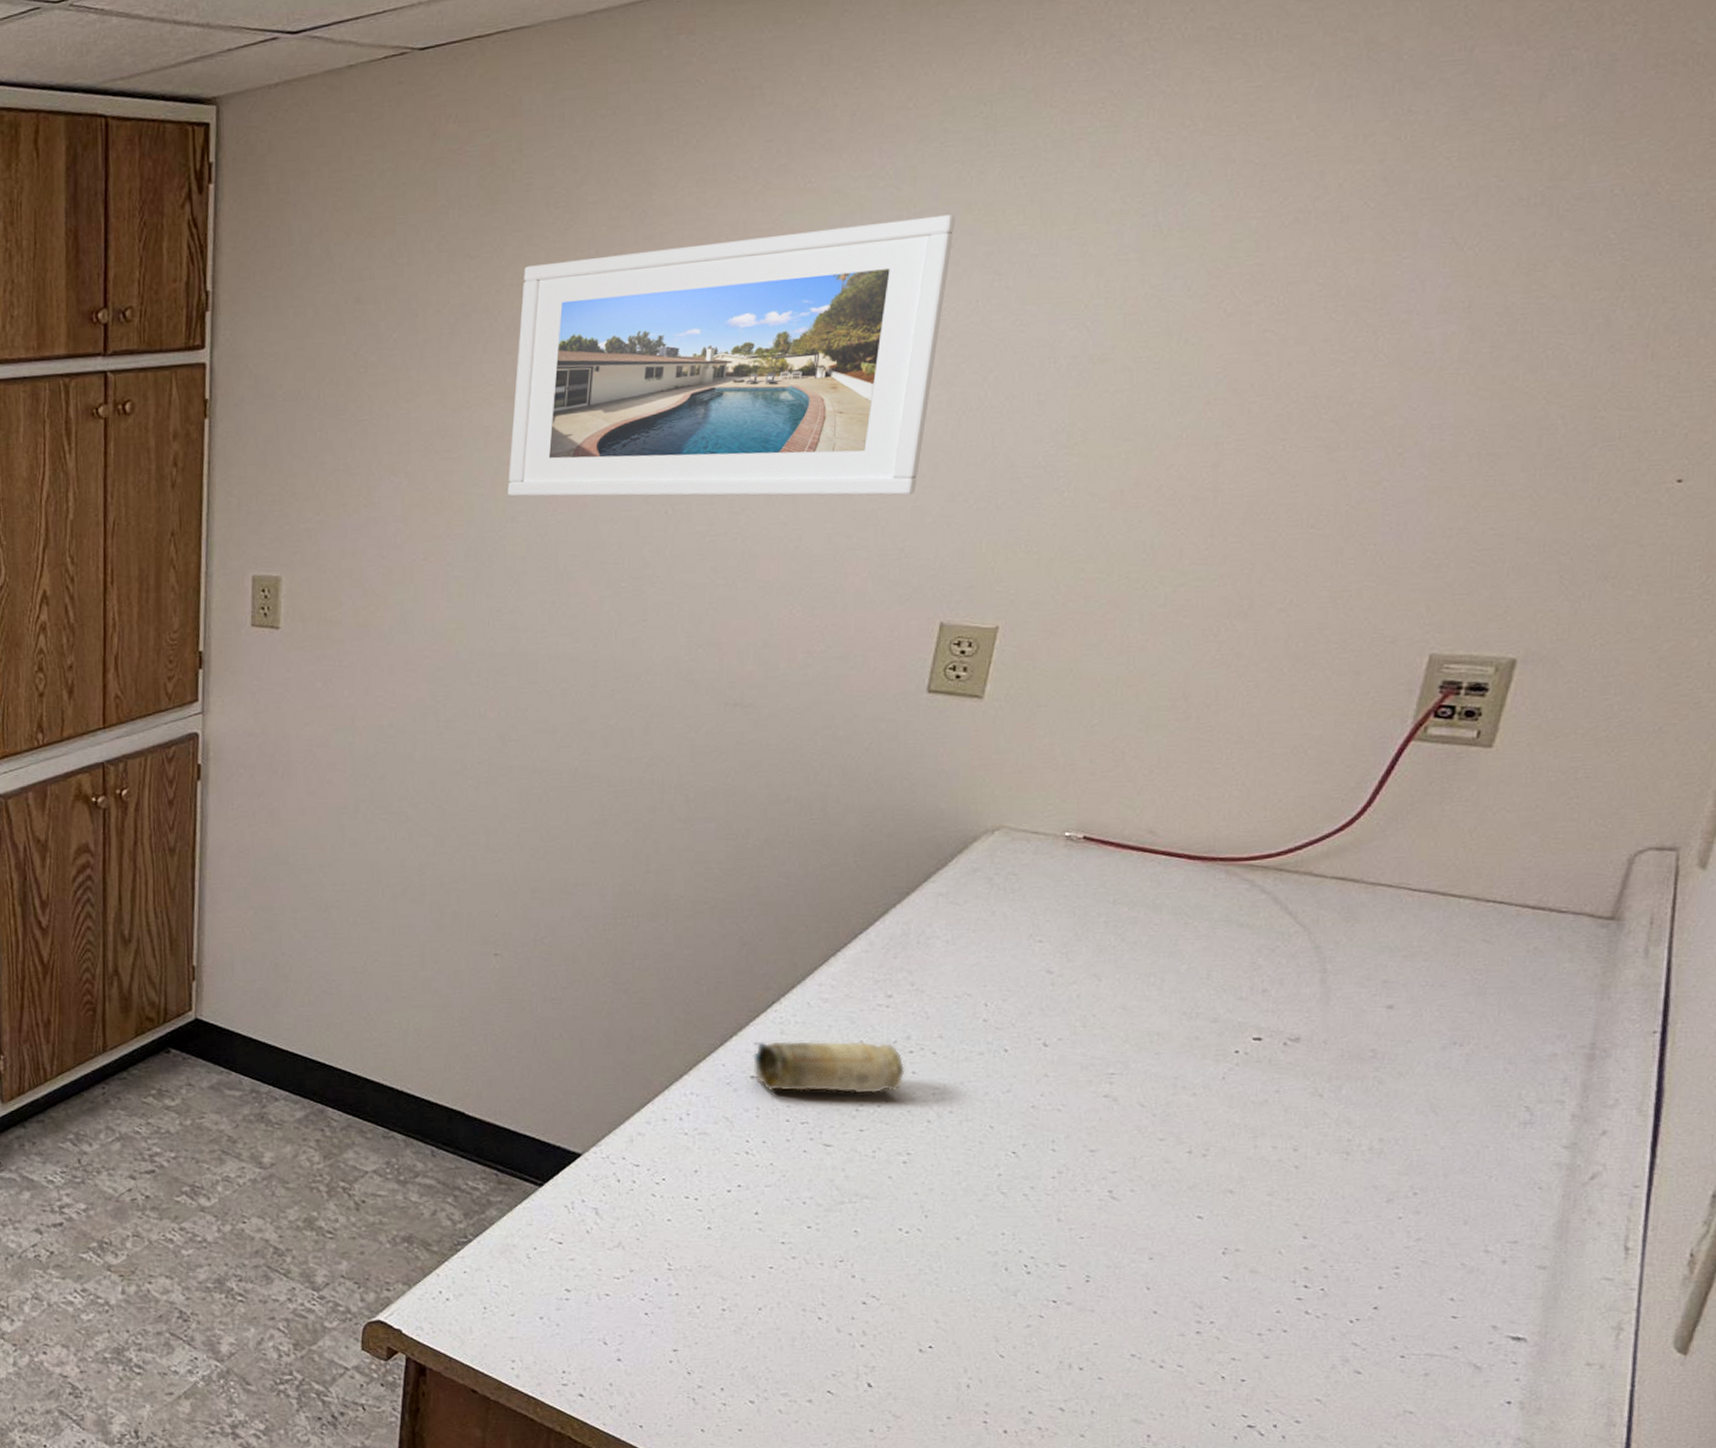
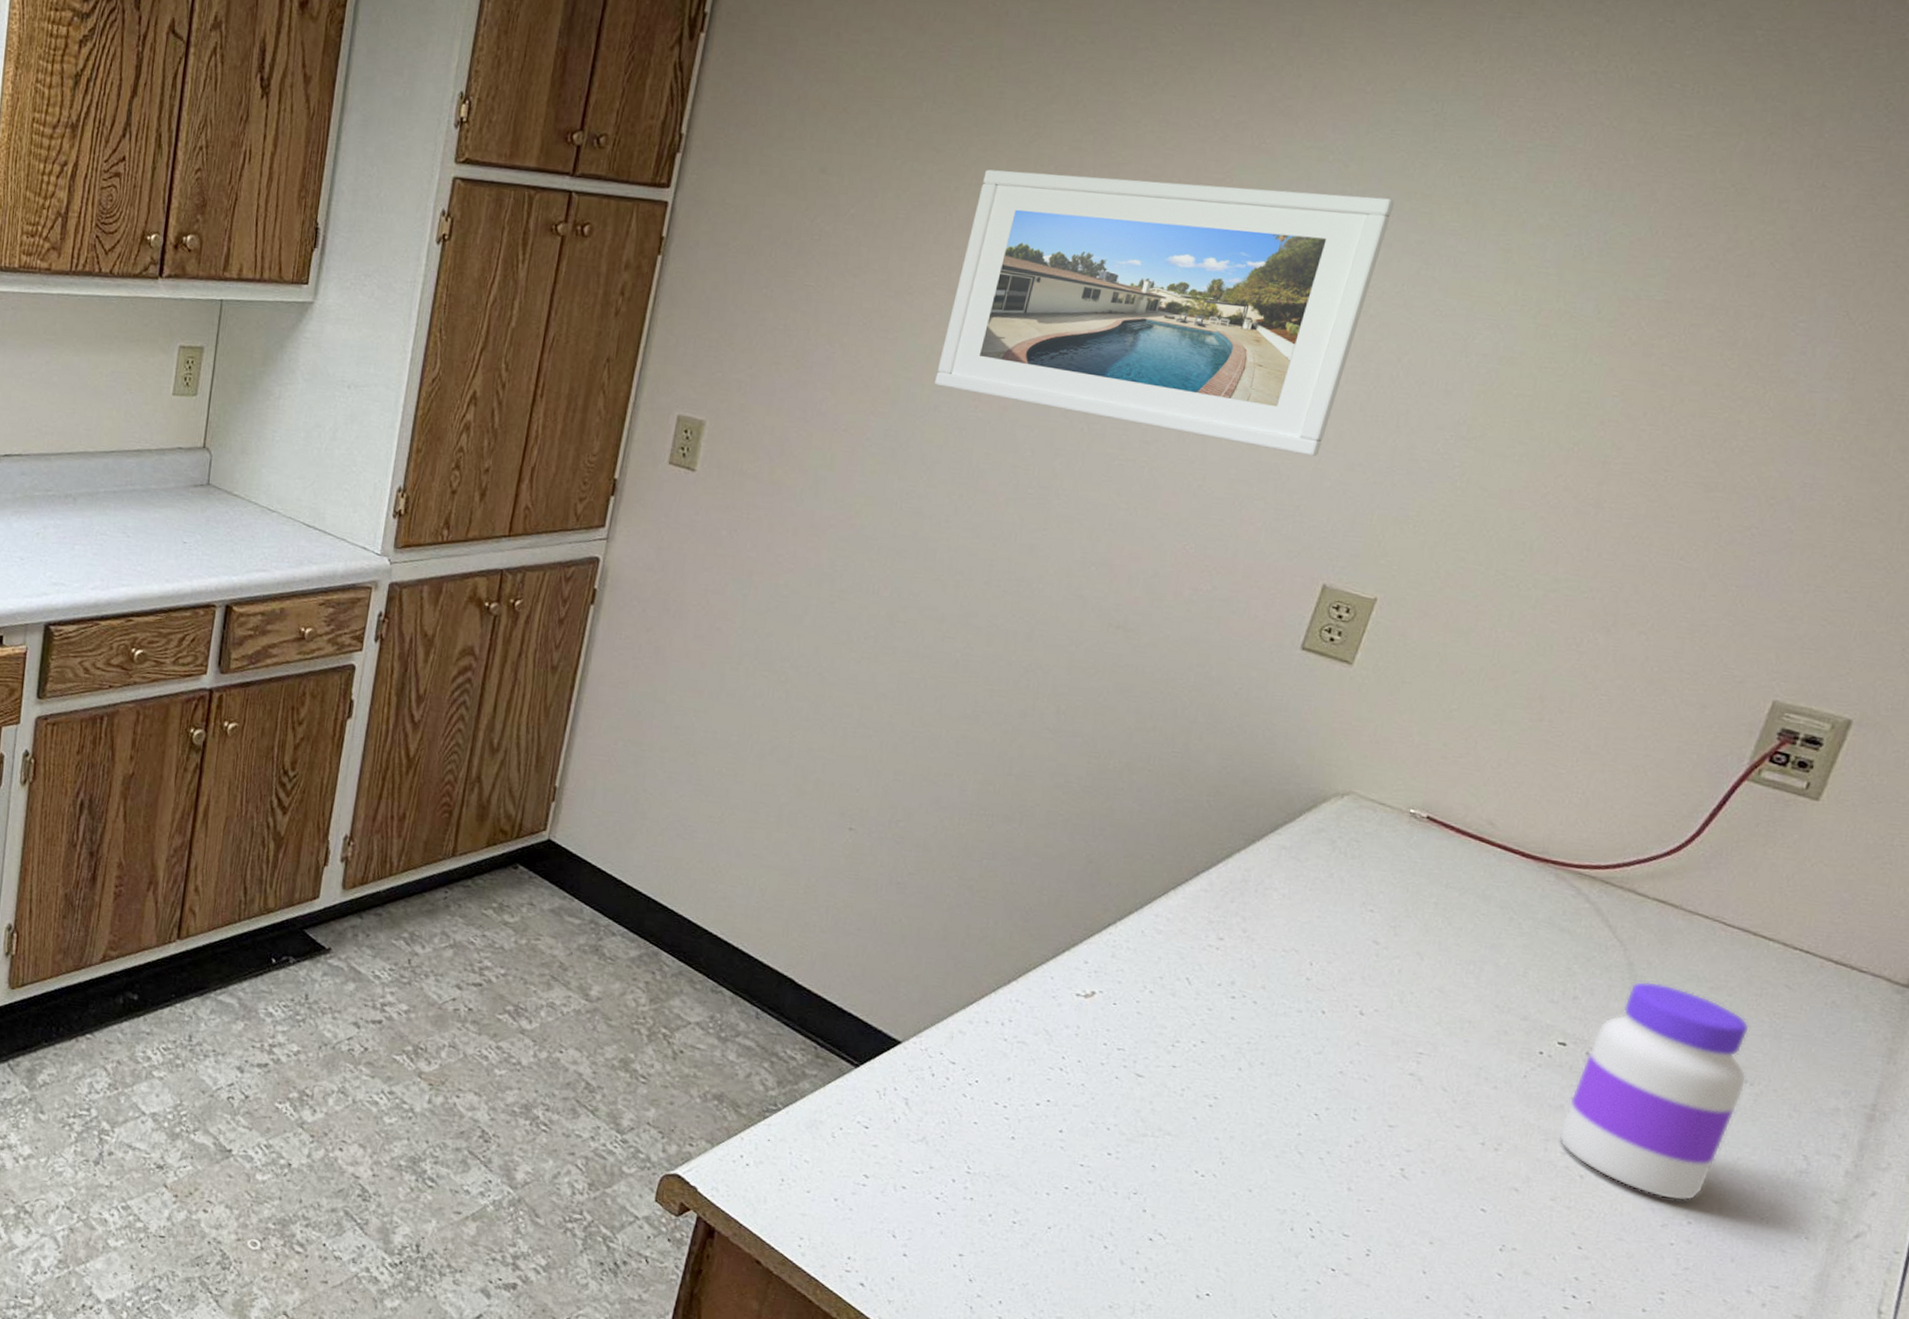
paper towel roll: present [753,1040,905,1095] -> none [1079,960,1226,1034]
jar: none [1266,961,1455,1175] -> present [1557,981,1749,1201]

